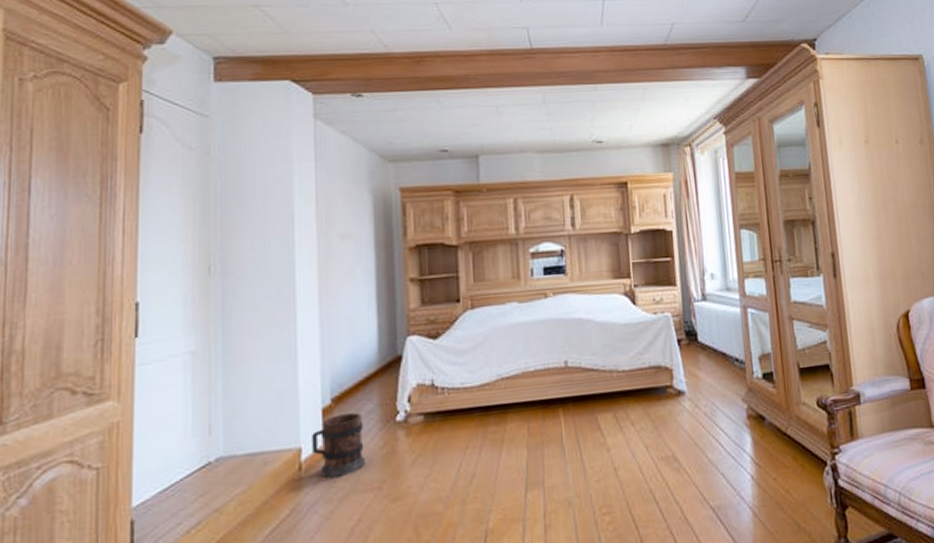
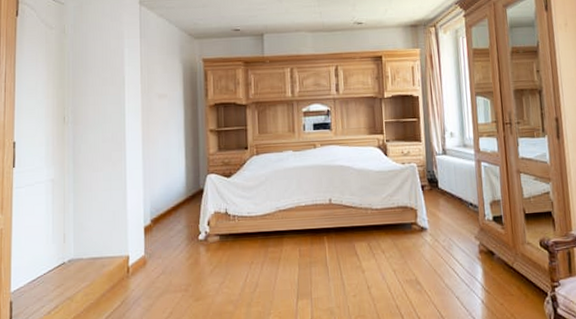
wooden barrel: present [312,412,365,478] -> none [137,231,175,280]

